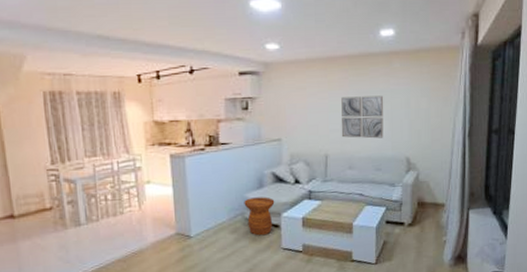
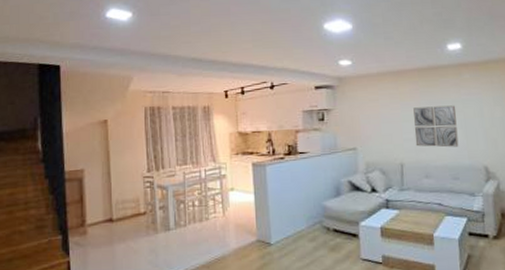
side table: present [244,197,275,236] -> none [322,205,353,245]

